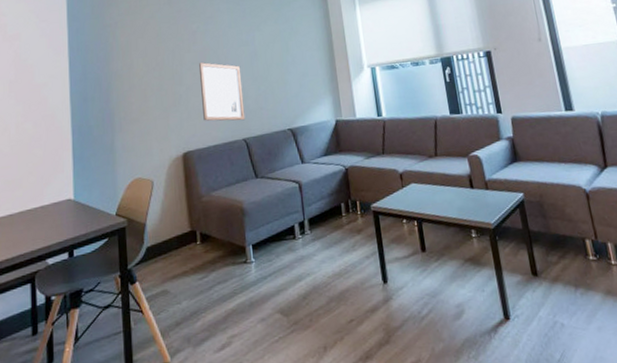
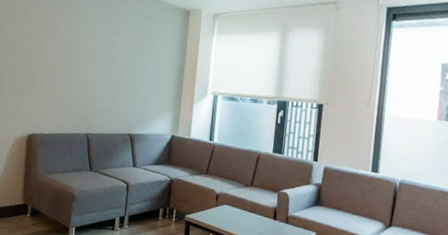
wall art: present [199,62,246,121] -> none [52,54,95,117]

